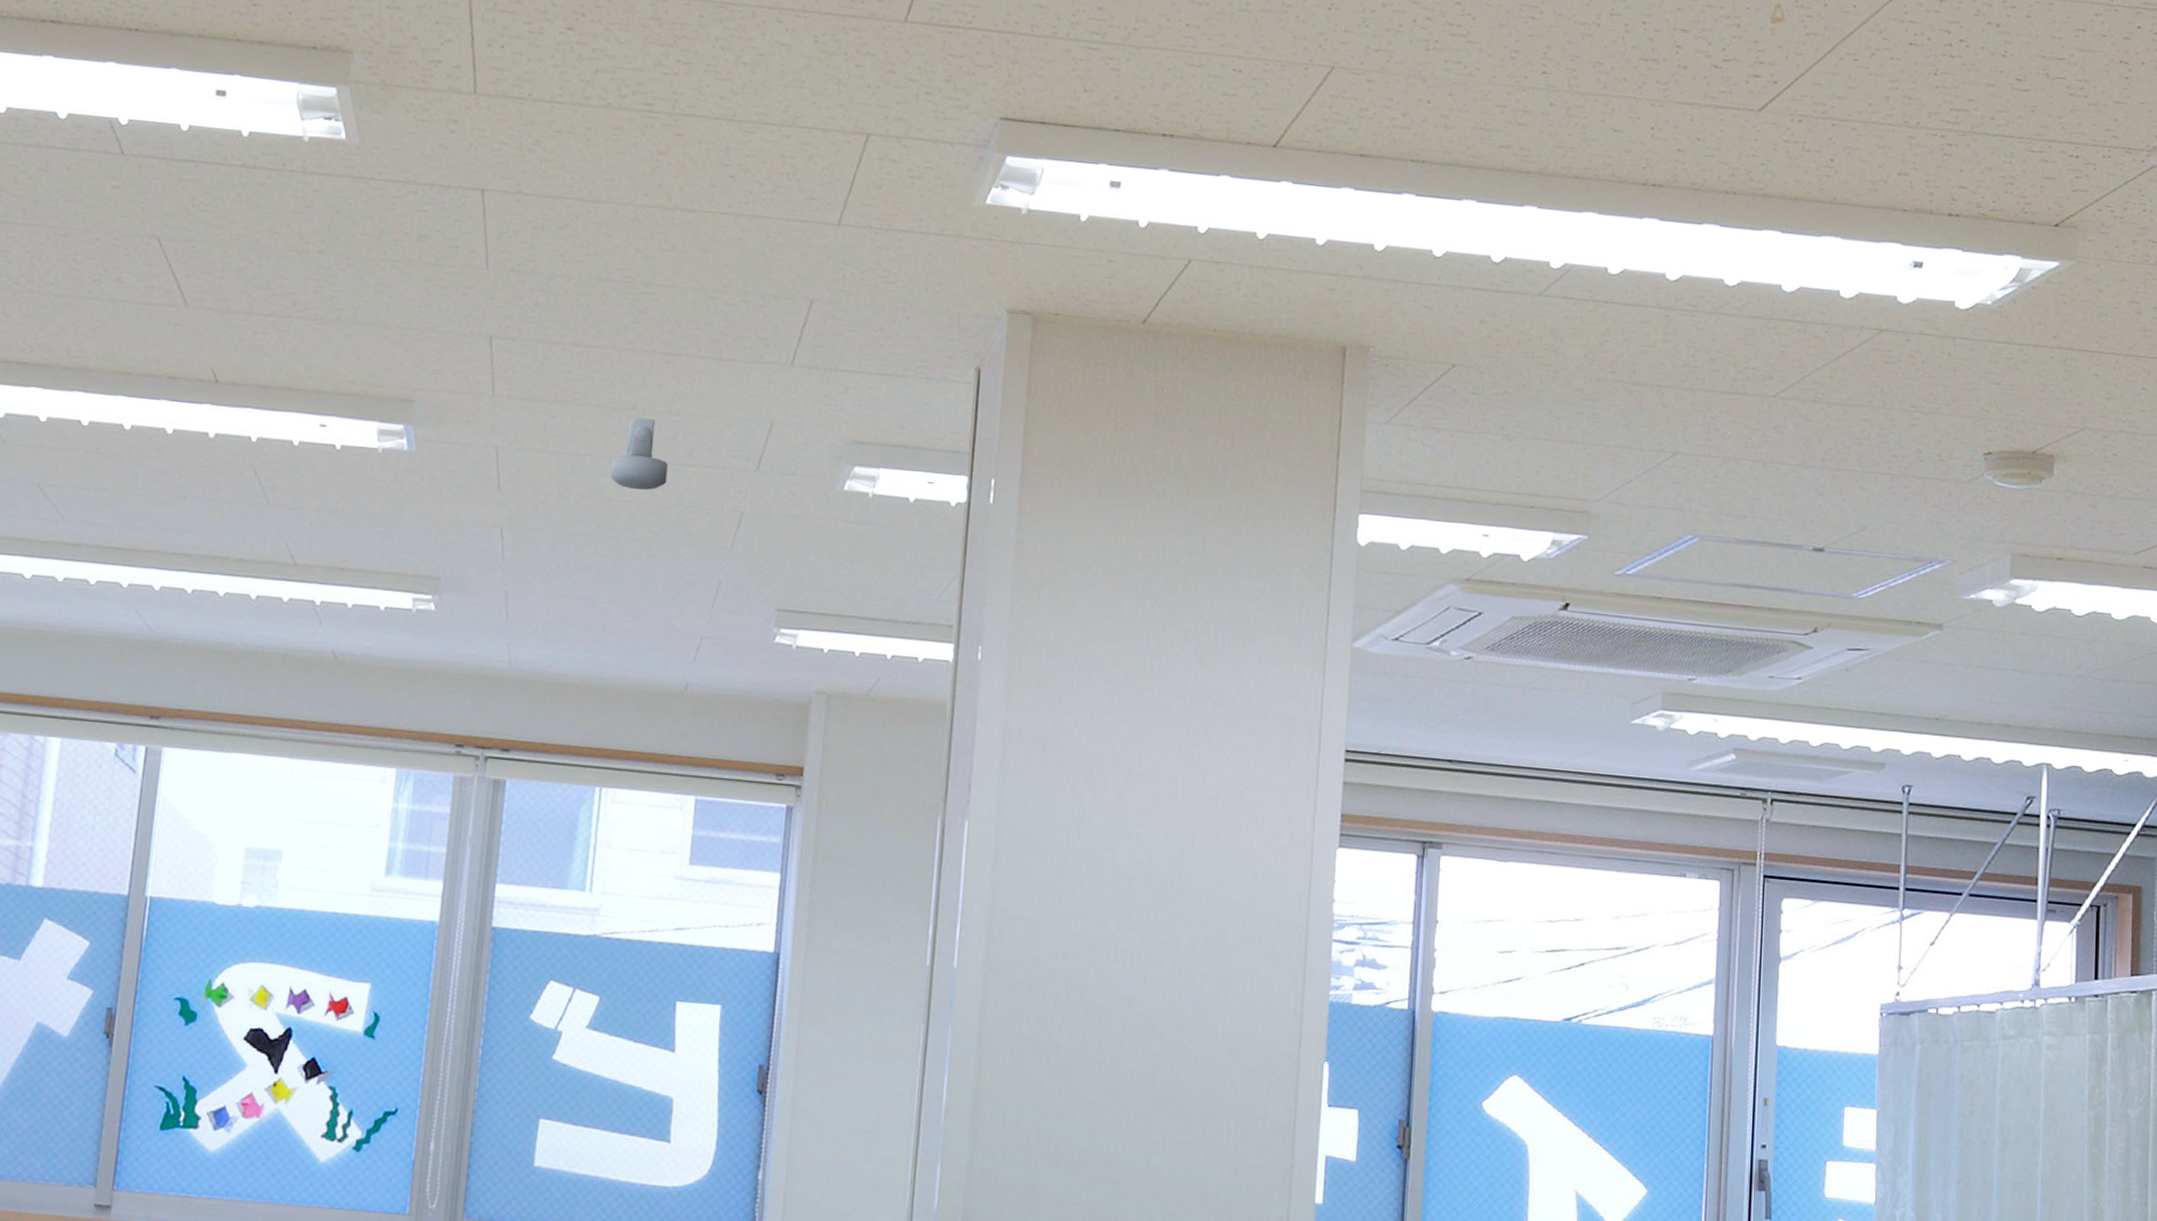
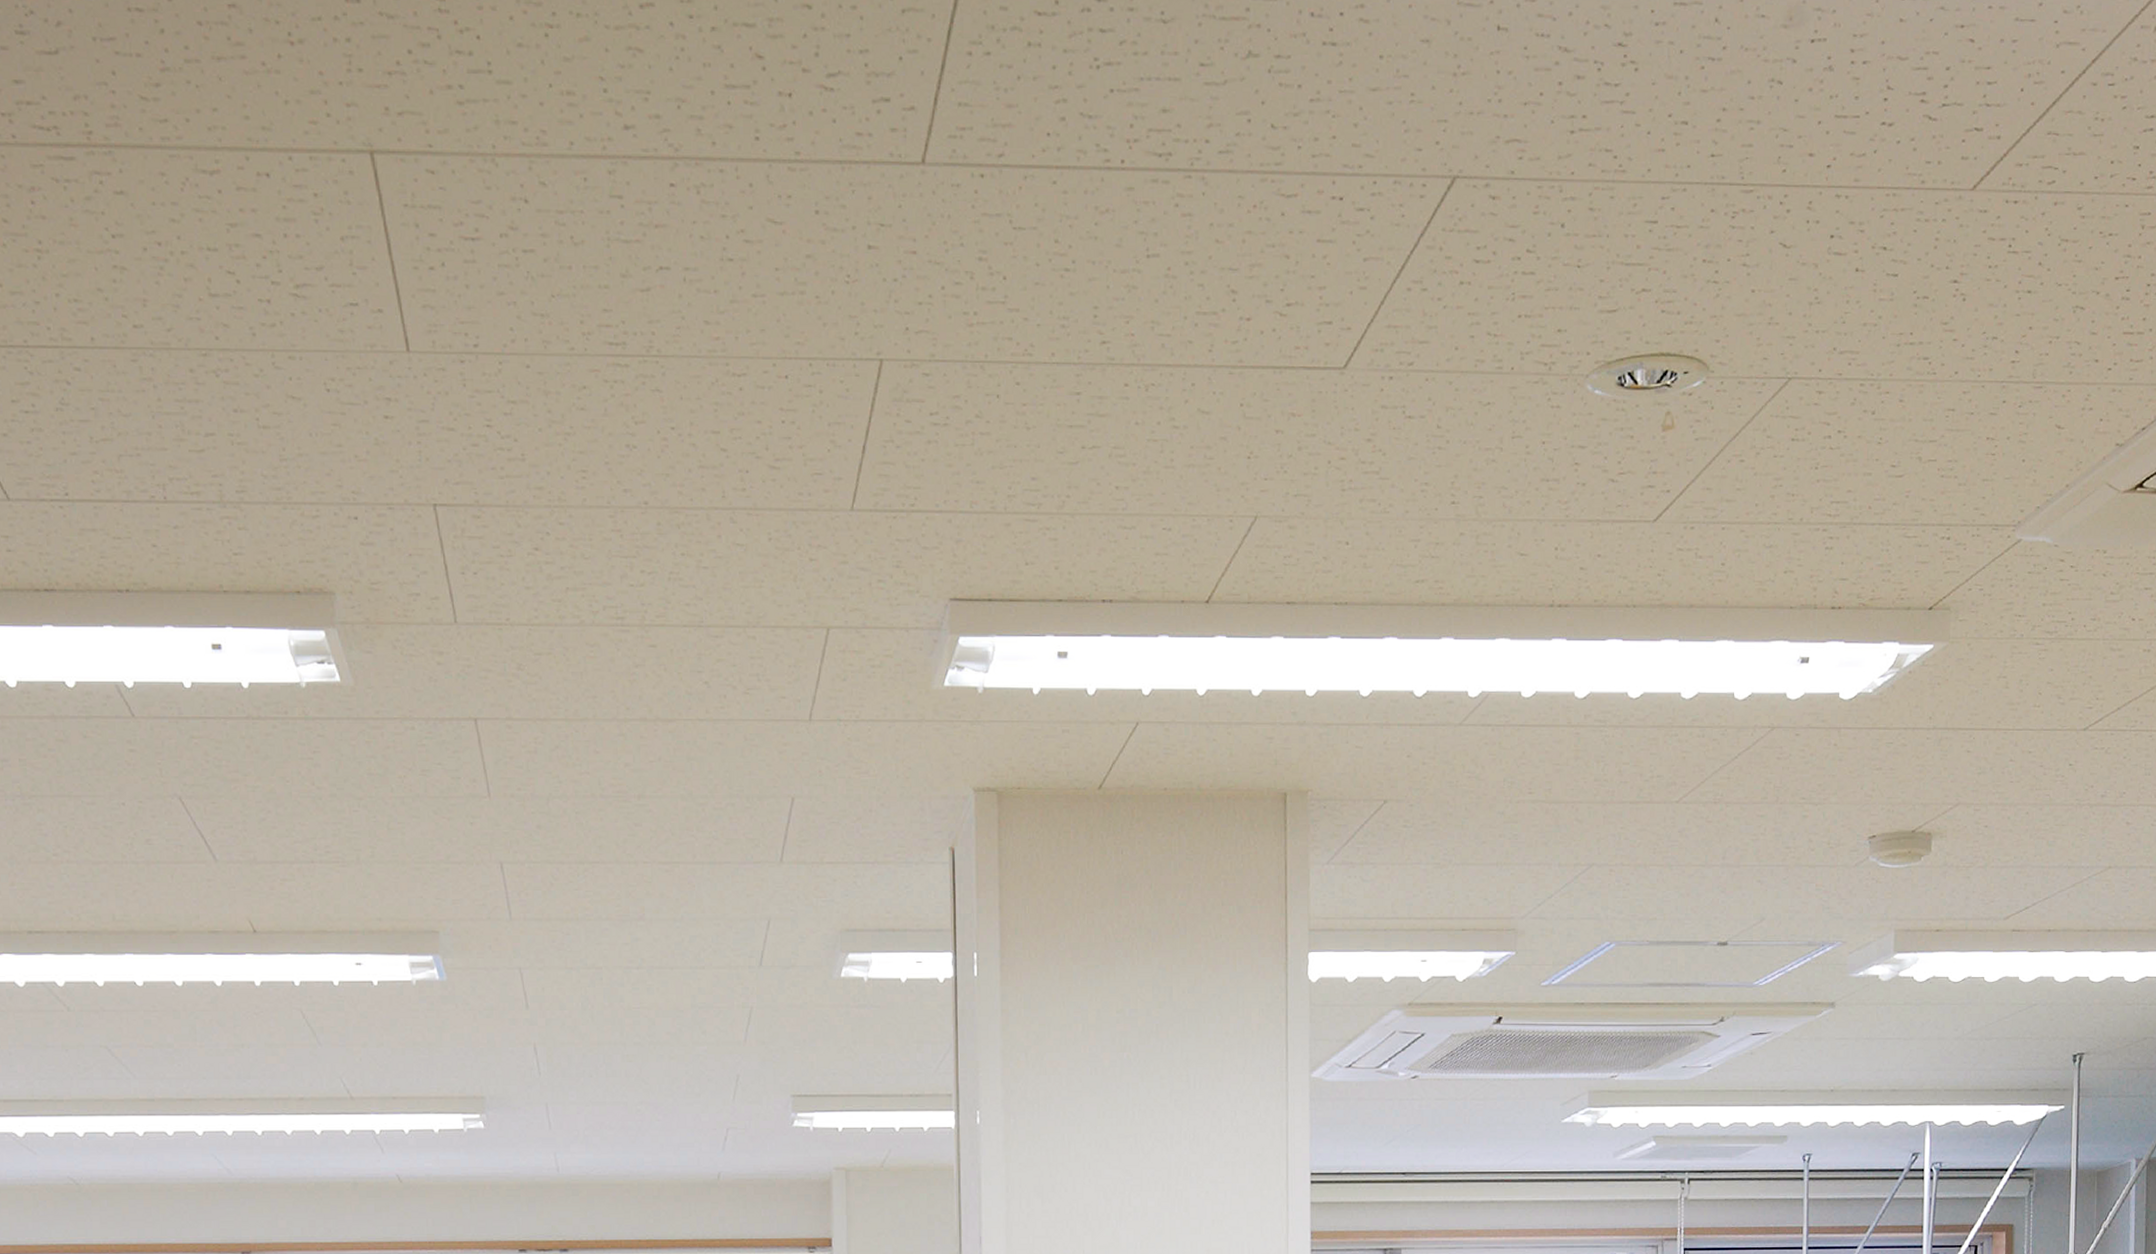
security camera: present [610,418,668,490] -> none [626,928,679,996]

